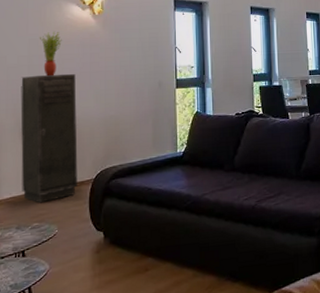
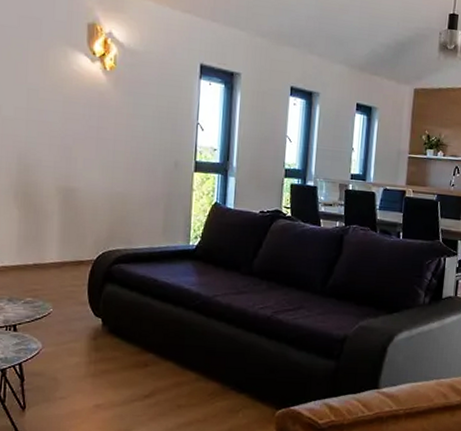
storage cabinet: present [20,74,78,203] -> none [15,132,80,278]
potted plant: present [39,32,62,77] -> none [39,83,66,137]

